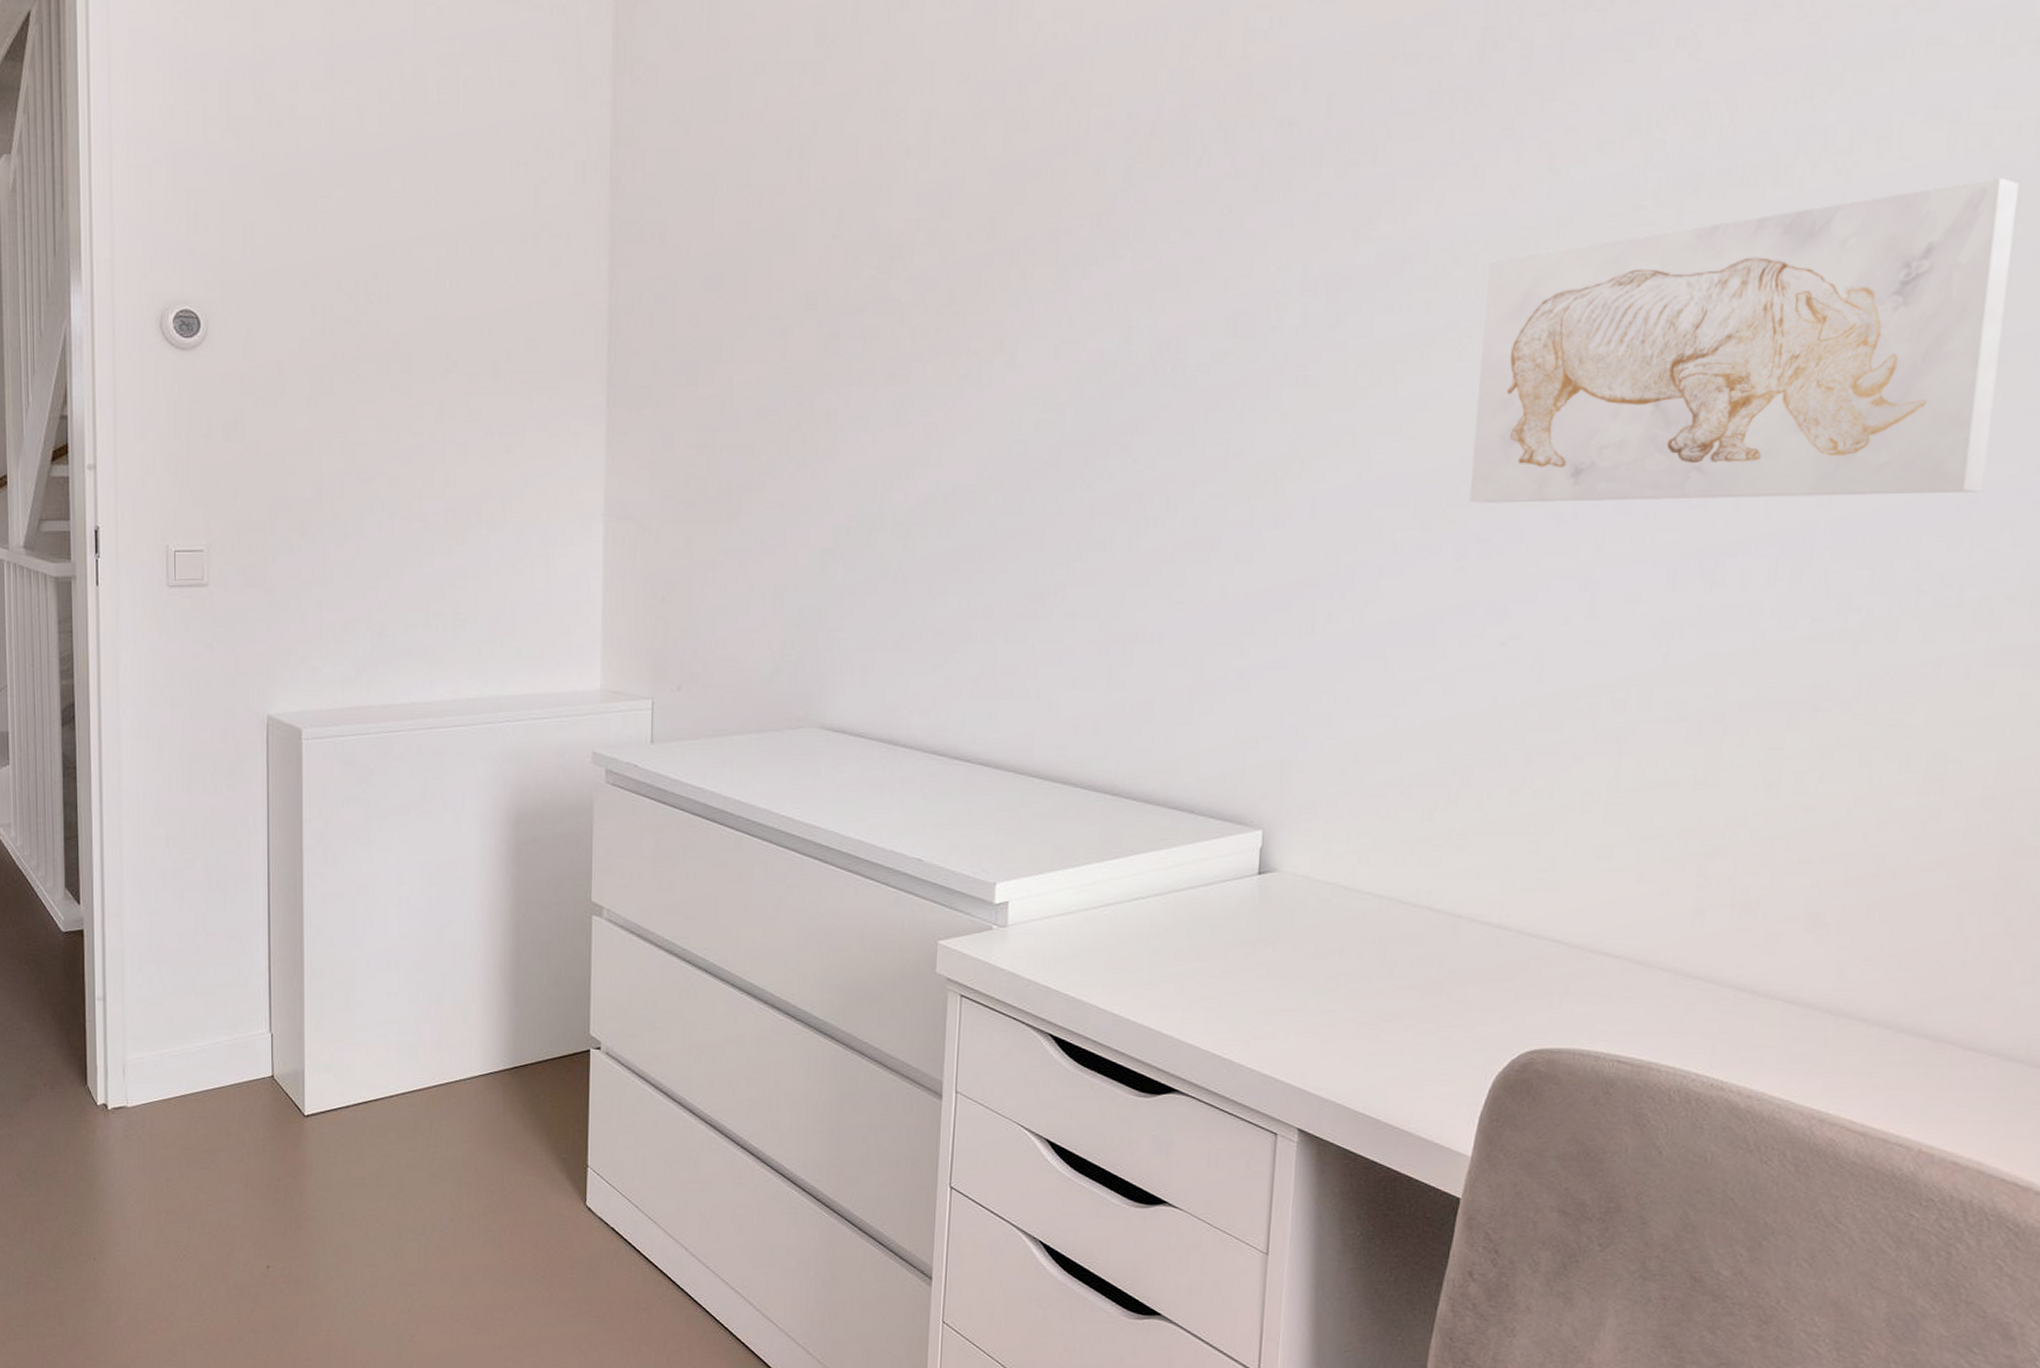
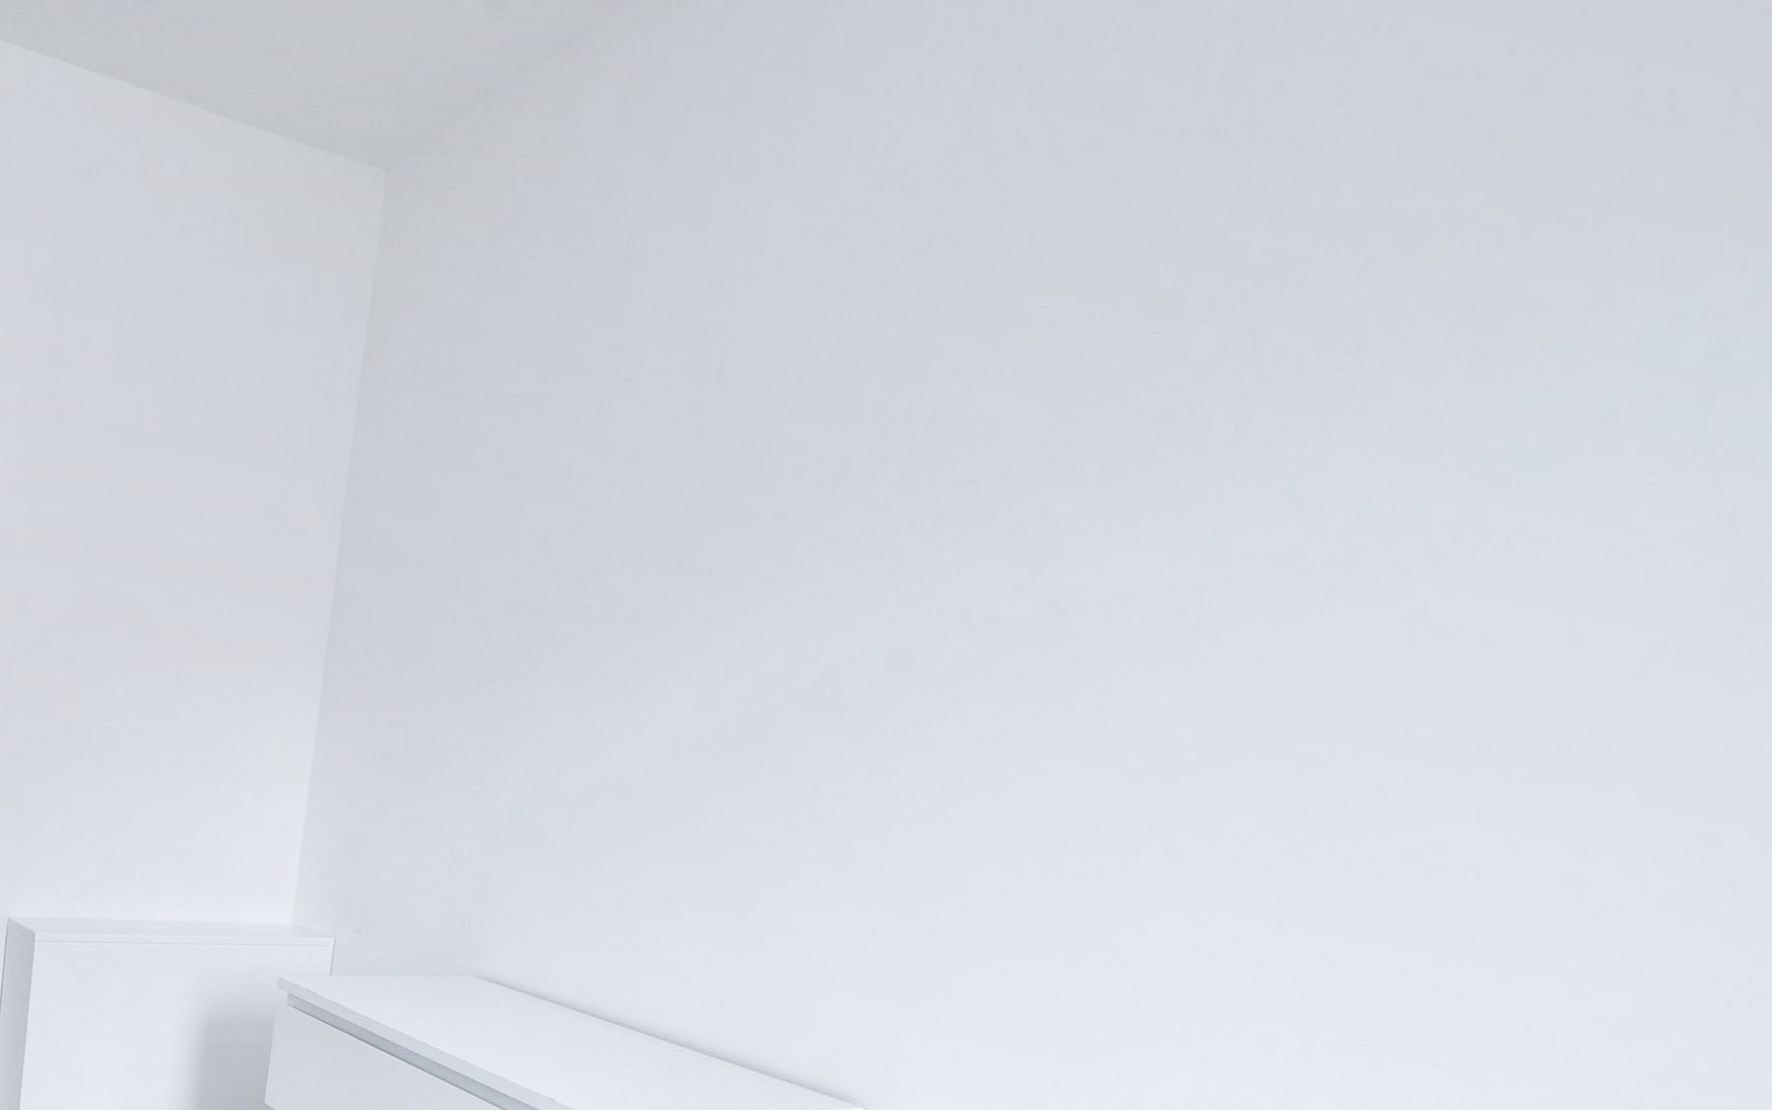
wall art: present [1469,177,2019,503] -> none [1093,582,1672,874]

